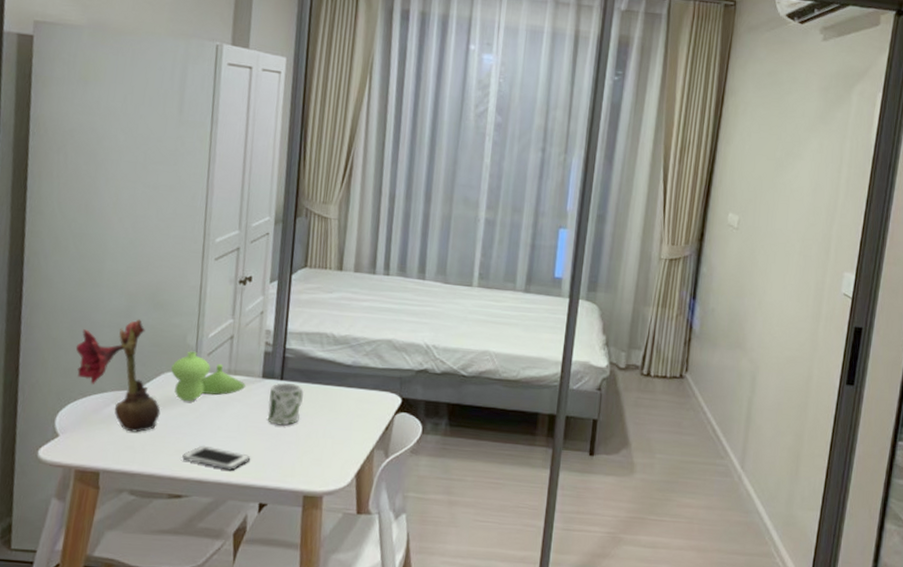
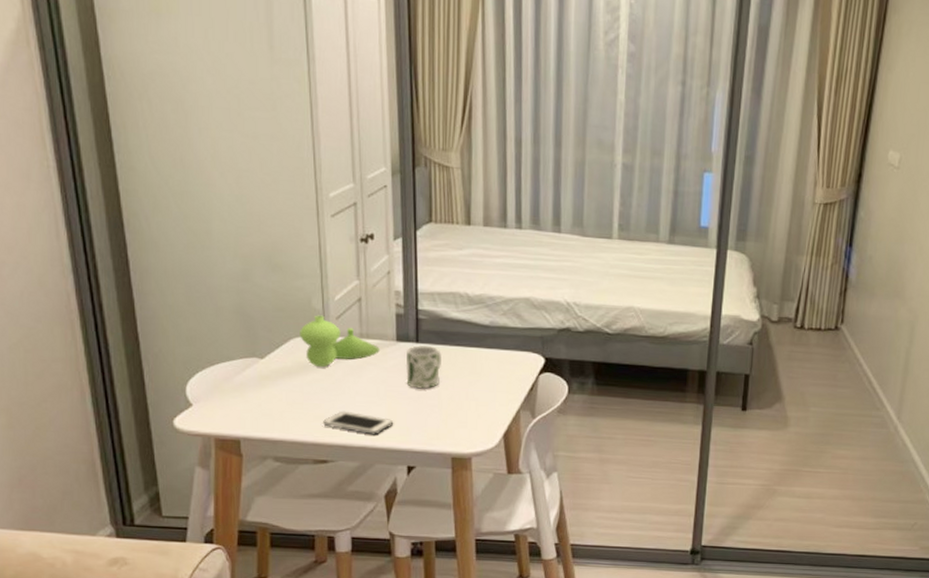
flower: present [75,319,161,433] -> none [195,283,294,400]

